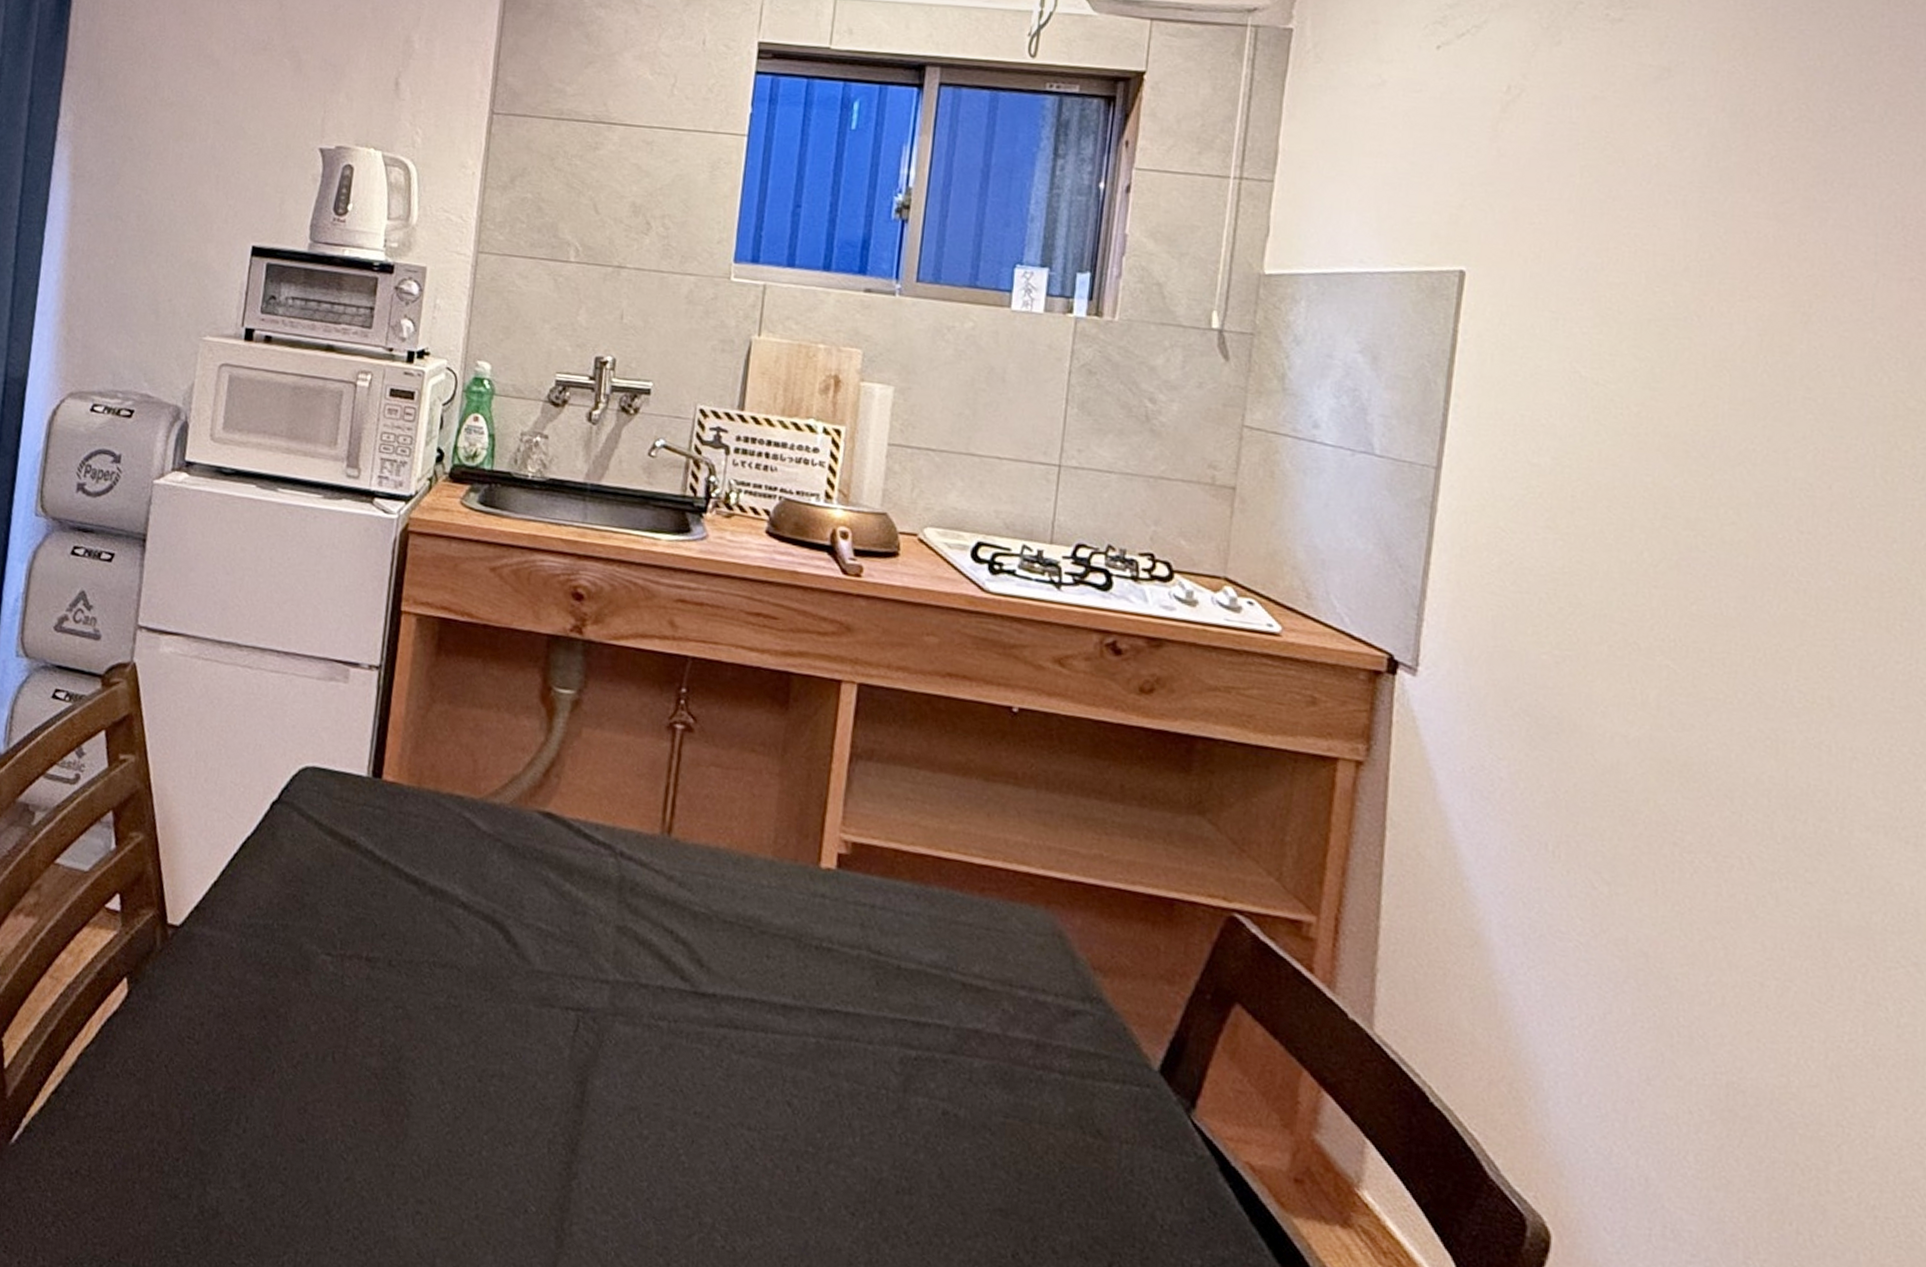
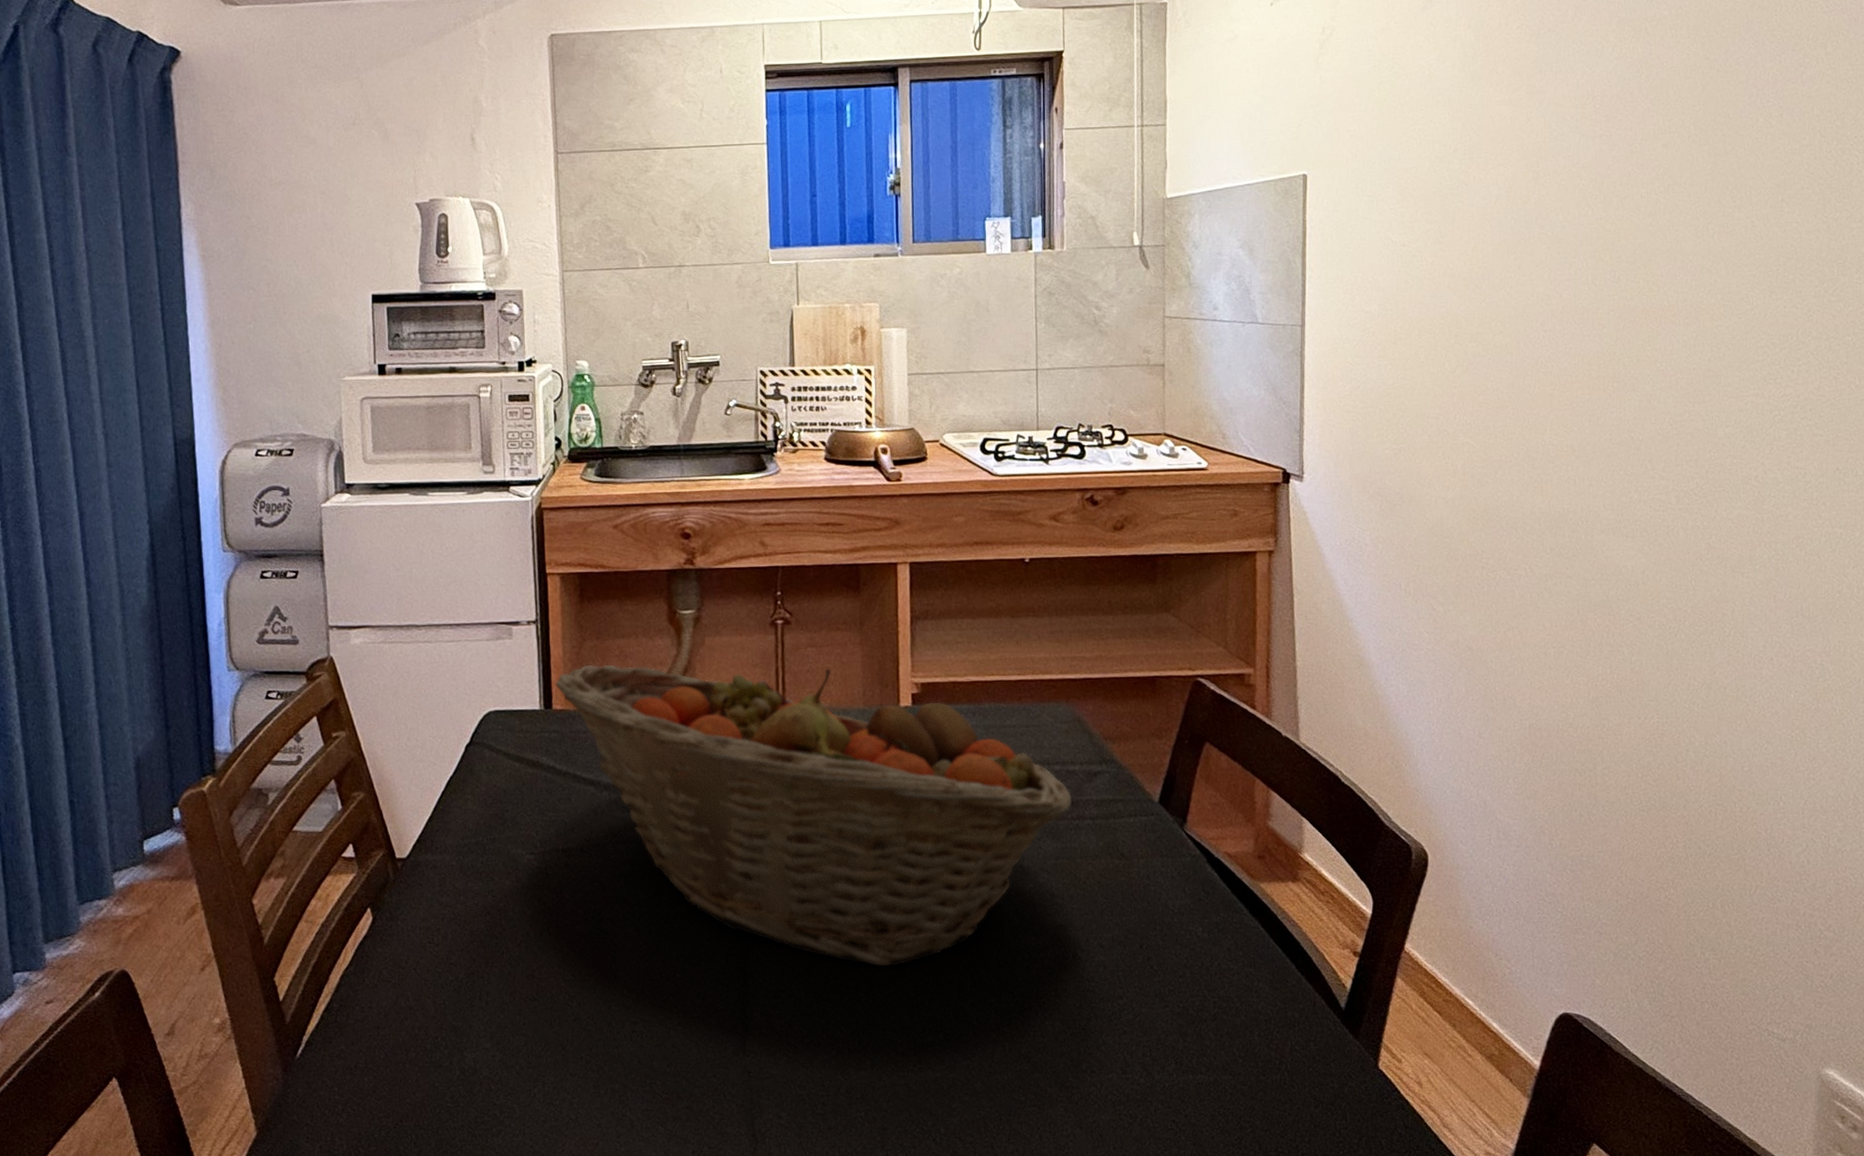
fruit basket: none [389,732,1039,1211] -> present [554,664,1072,967]

